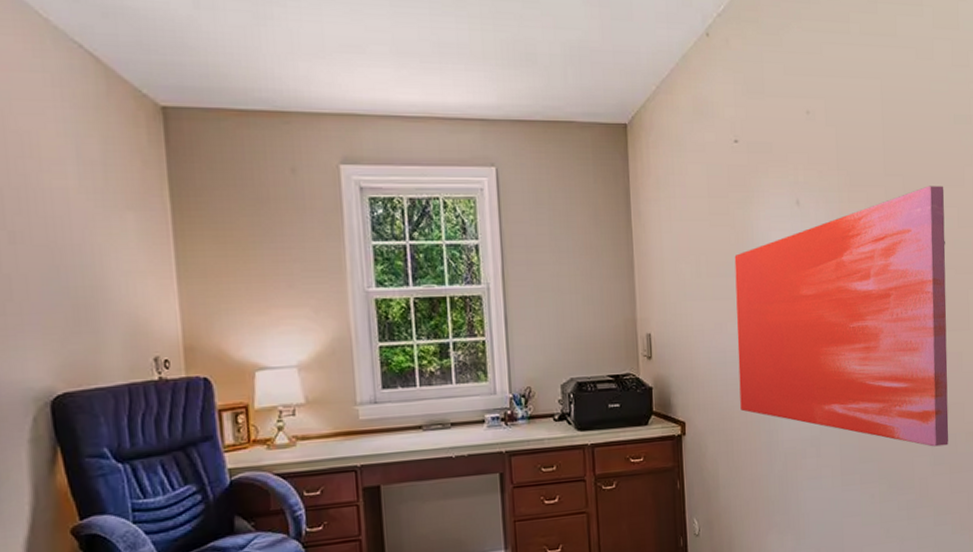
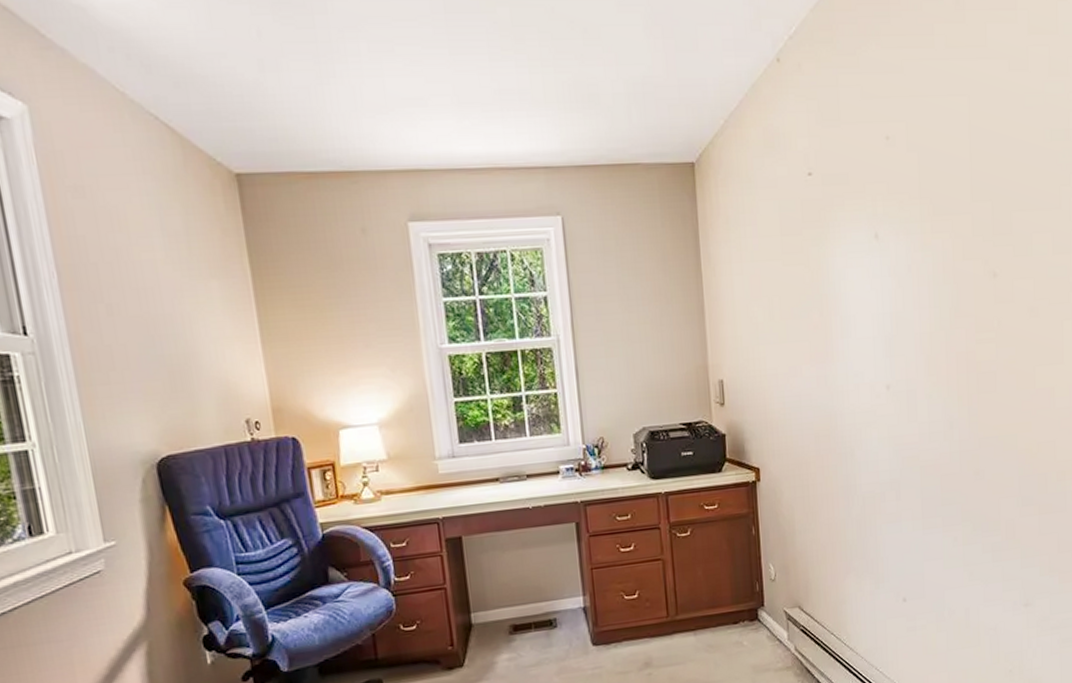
wall art: present [734,186,949,447] -> none [809,209,1039,488]

